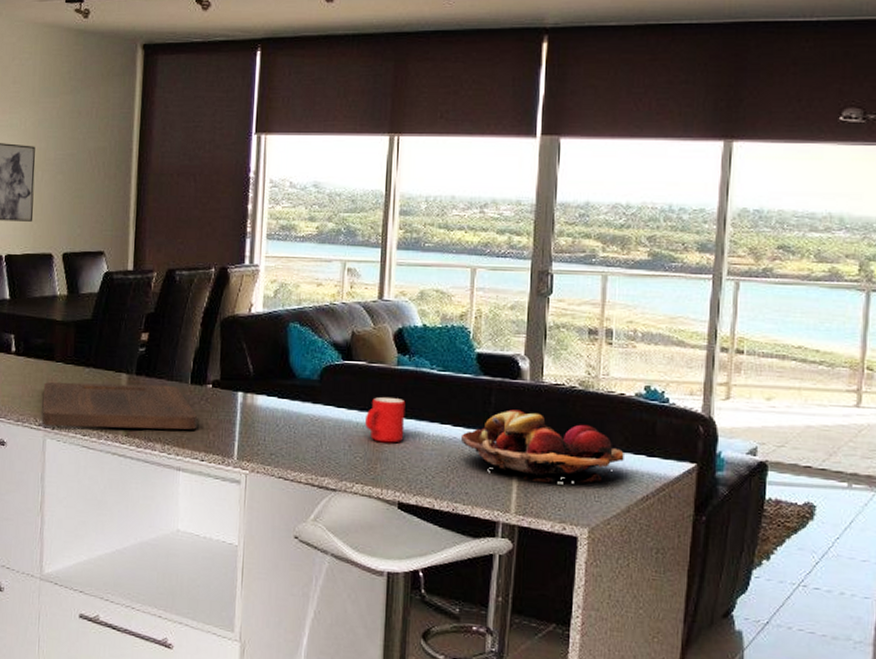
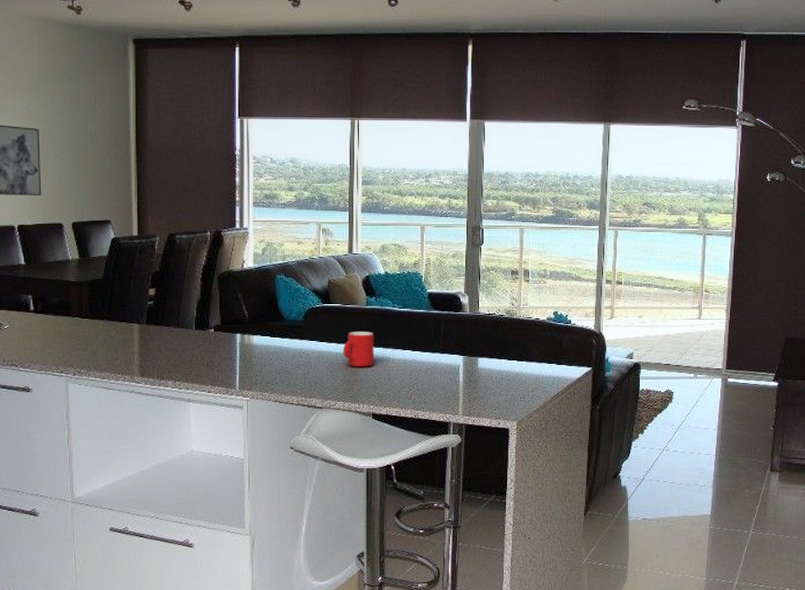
cutting board: present [42,382,198,430] -> none [63,332,203,372]
fruit basket: present [460,409,624,484] -> none [418,335,540,390]

